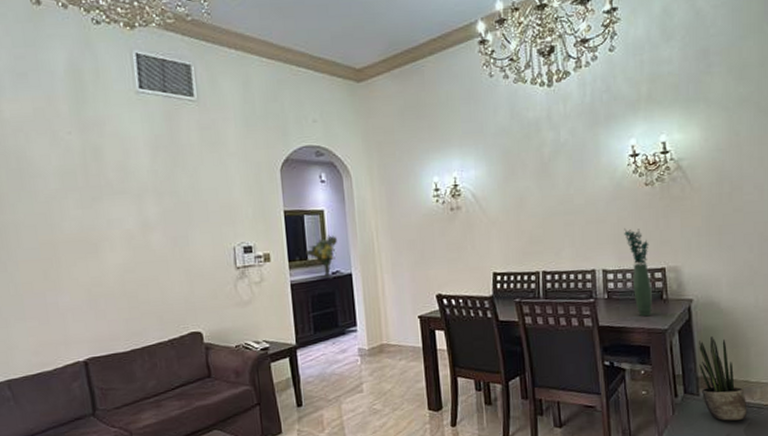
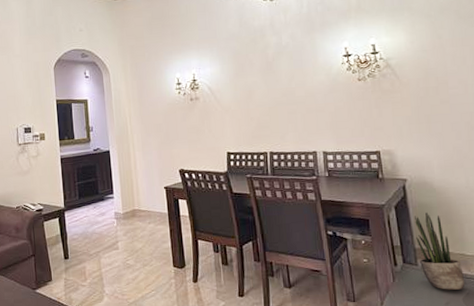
bouquet: present [306,235,337,279] -> none [73,119,98,155]
vase: present [624,228,652,317] -> none [341,117,370,193]

